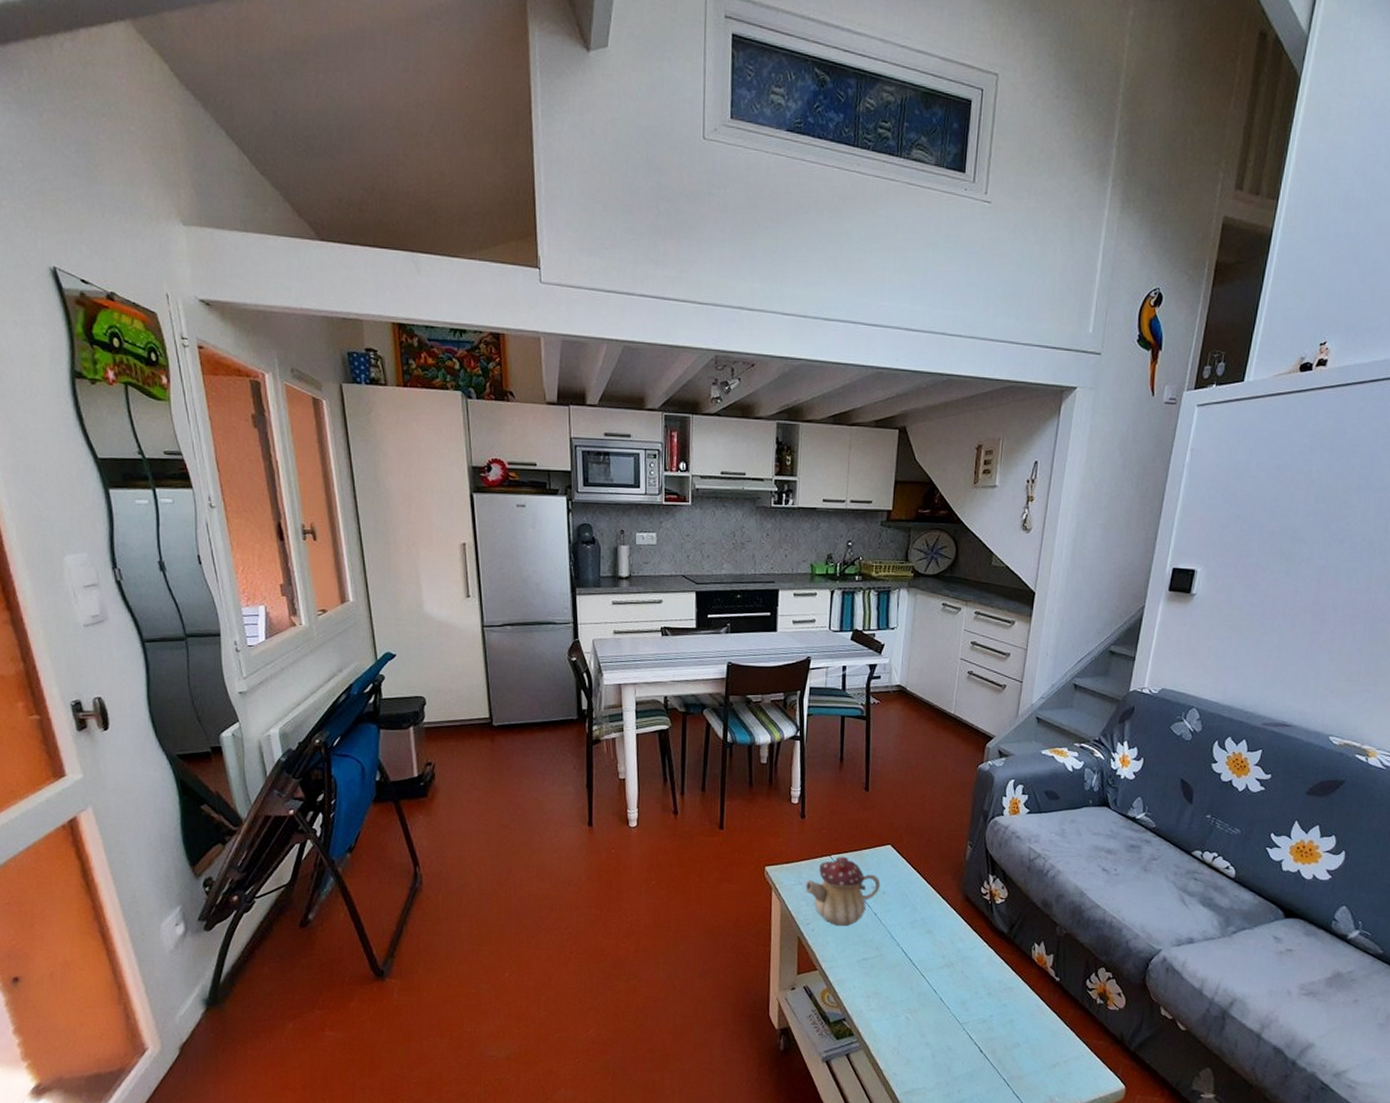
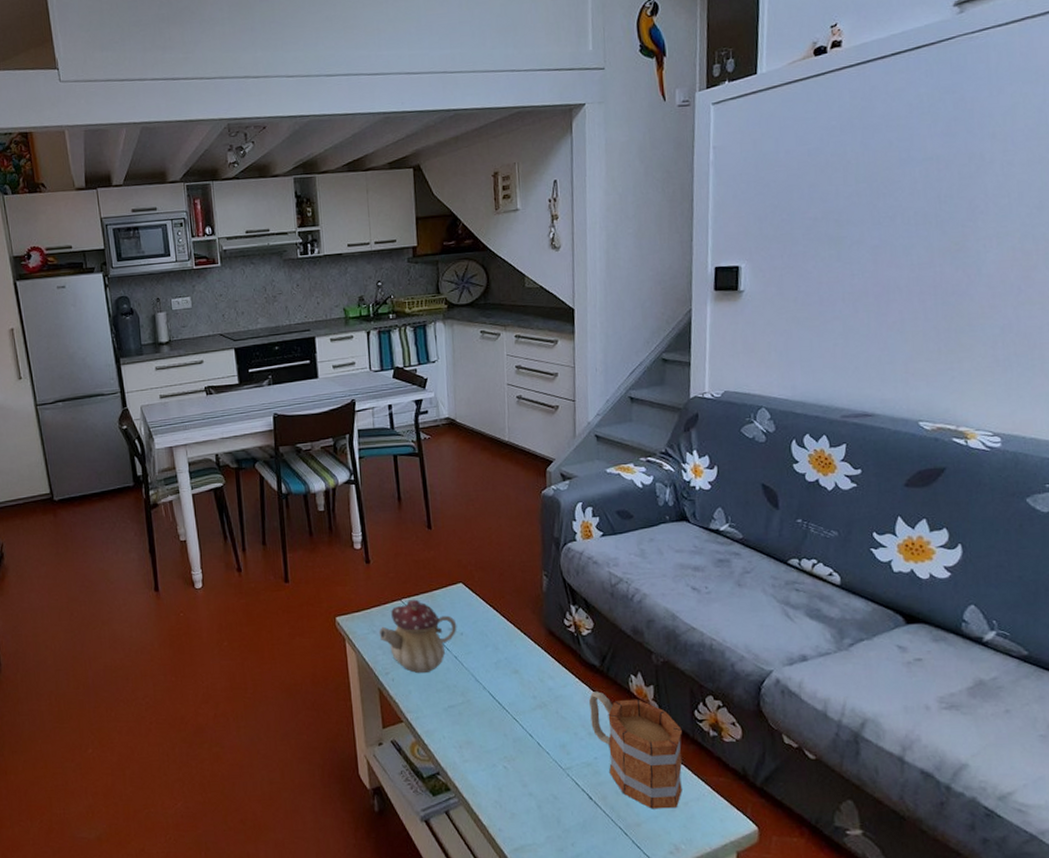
mug: none [992,956,1073,1065] -> present [589,691,683,809]

